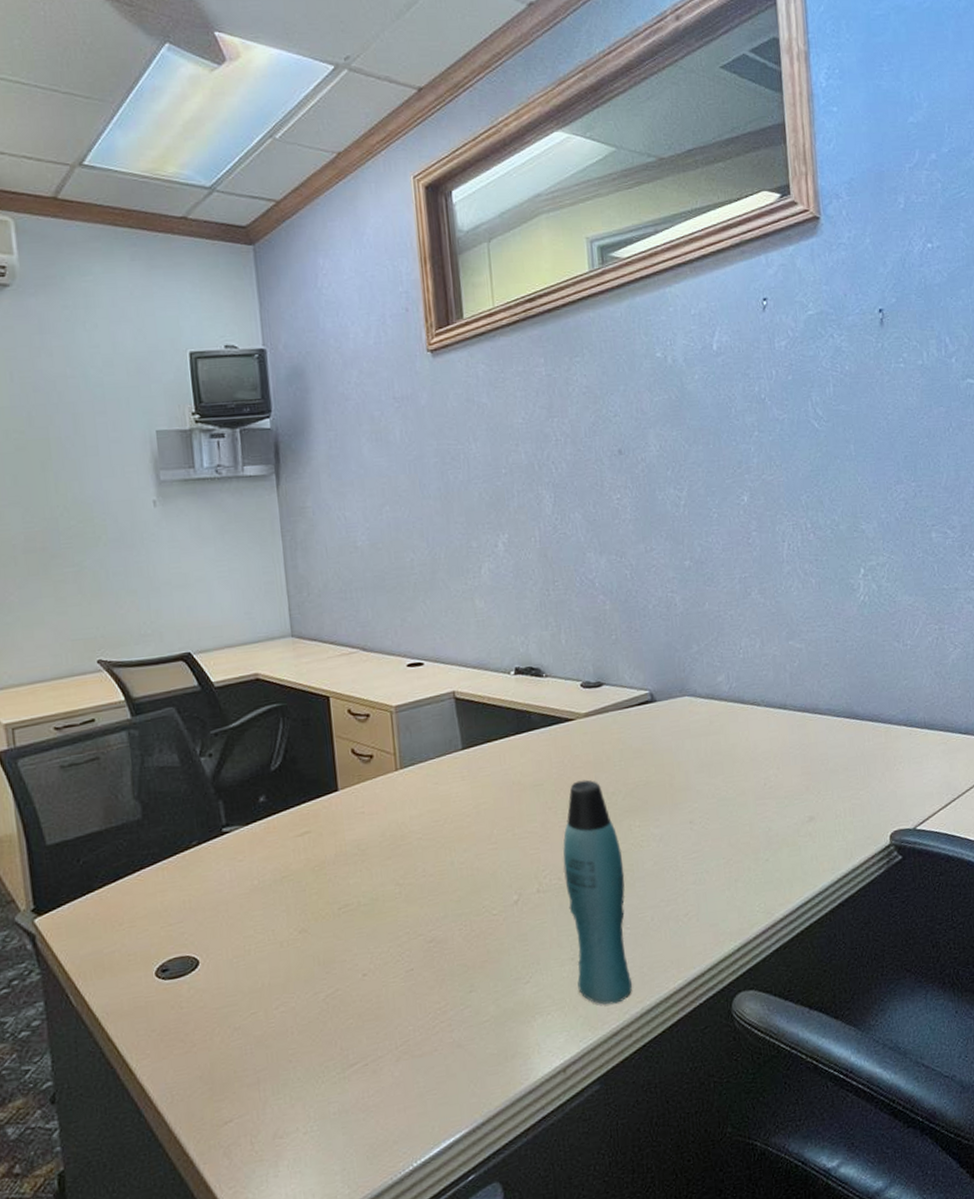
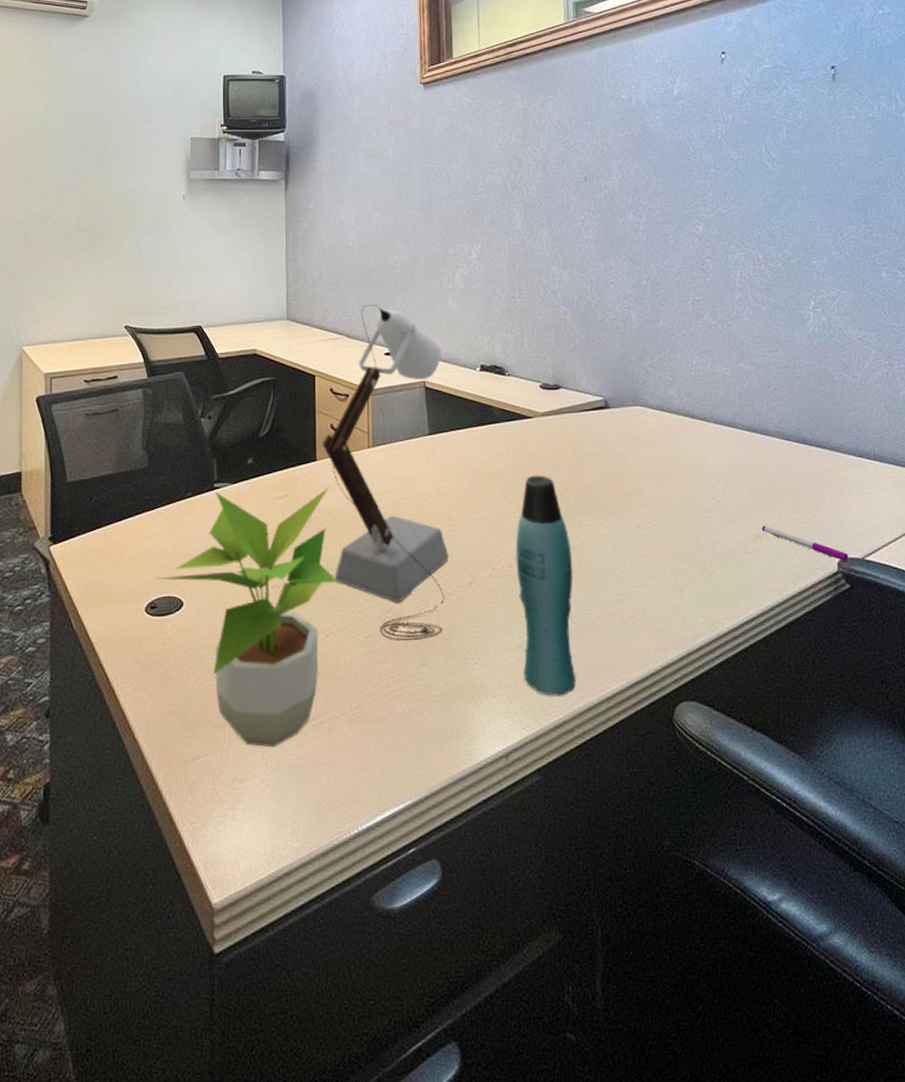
potted plant: none [163,818,374,1100] -> present [155,487,339,748]
desk lamp: none [343,611,493,971] -> present [322,304,449,641]
pen: none [814,806,901,834] -> present [761,525,849,562]

